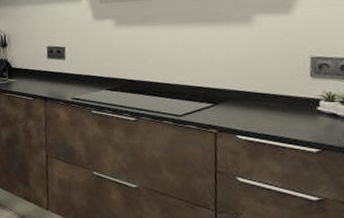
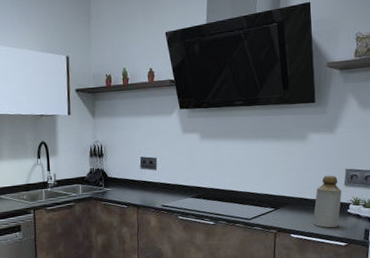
bottle: none [267,64,308,130] -> present [313,175,342,228]

